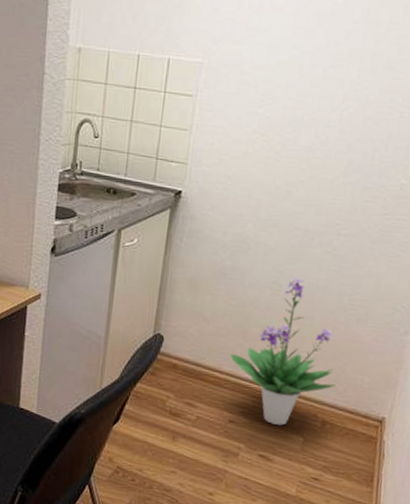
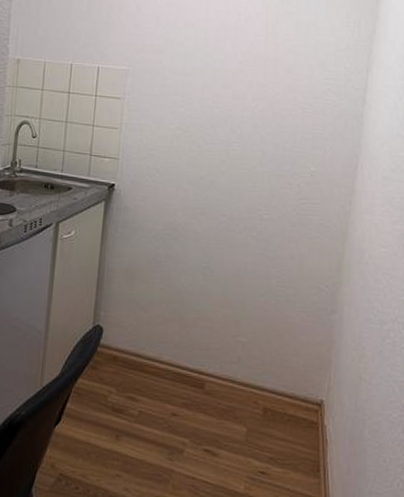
potted plant: present [230,276,335,426] -> none [168,261,272,416]

